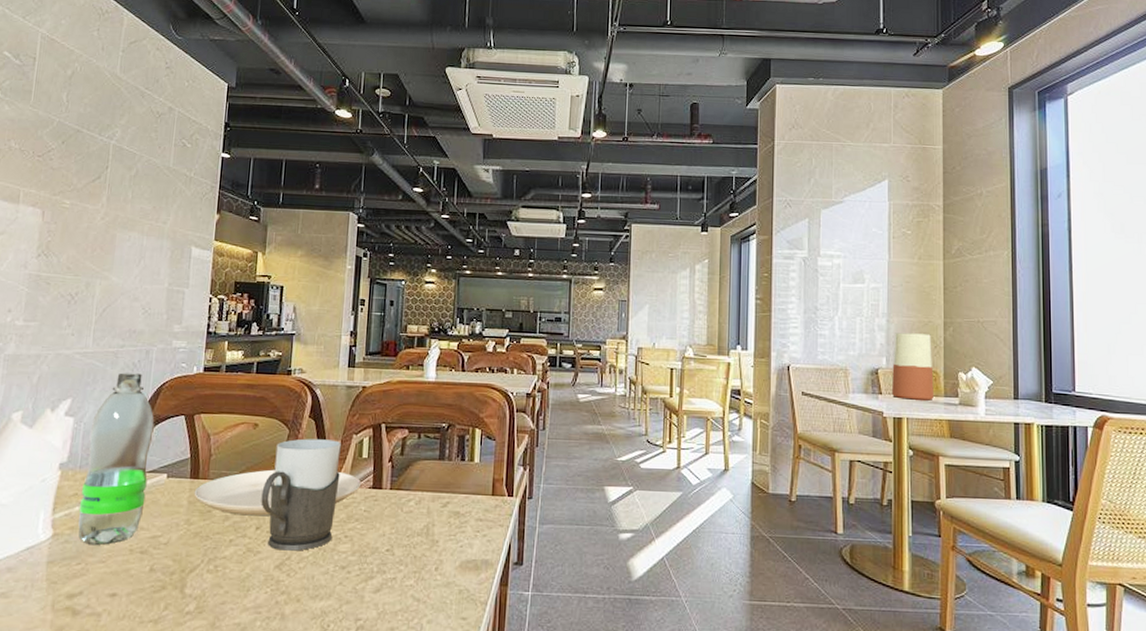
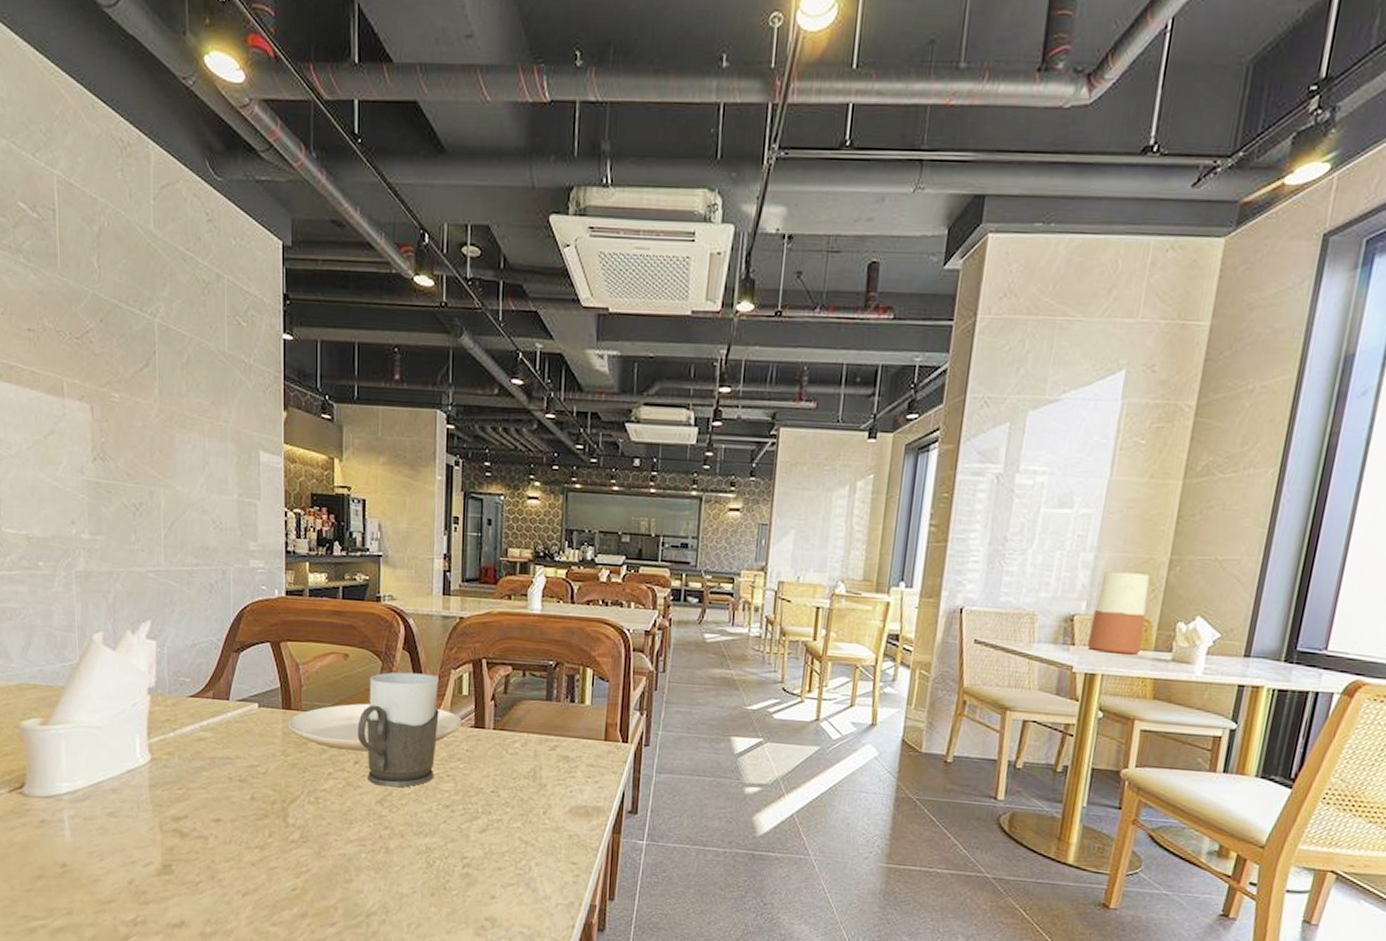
bottle: present [77,373,155,545] -> none [173,594,240,772]

